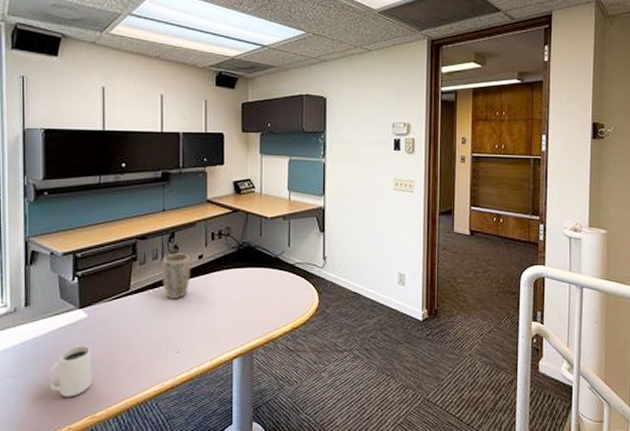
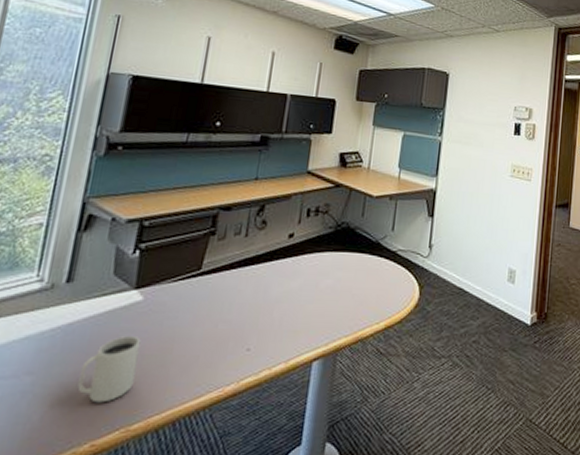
plant pot: present [162,253,191,300] -> none [241,229,279,285]

